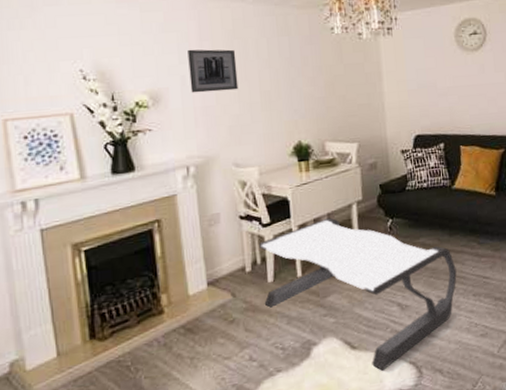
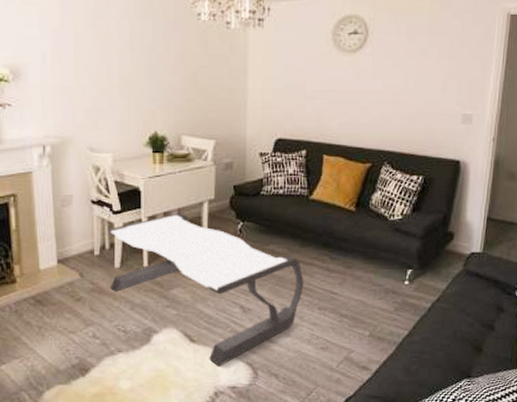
wall art: present [188,49,239,93] -> none [49,24,98,72]

